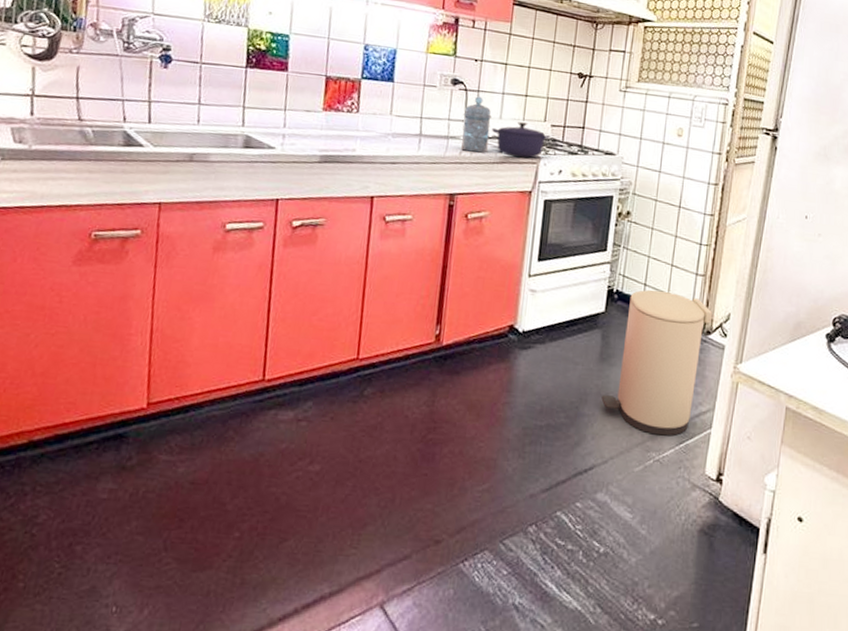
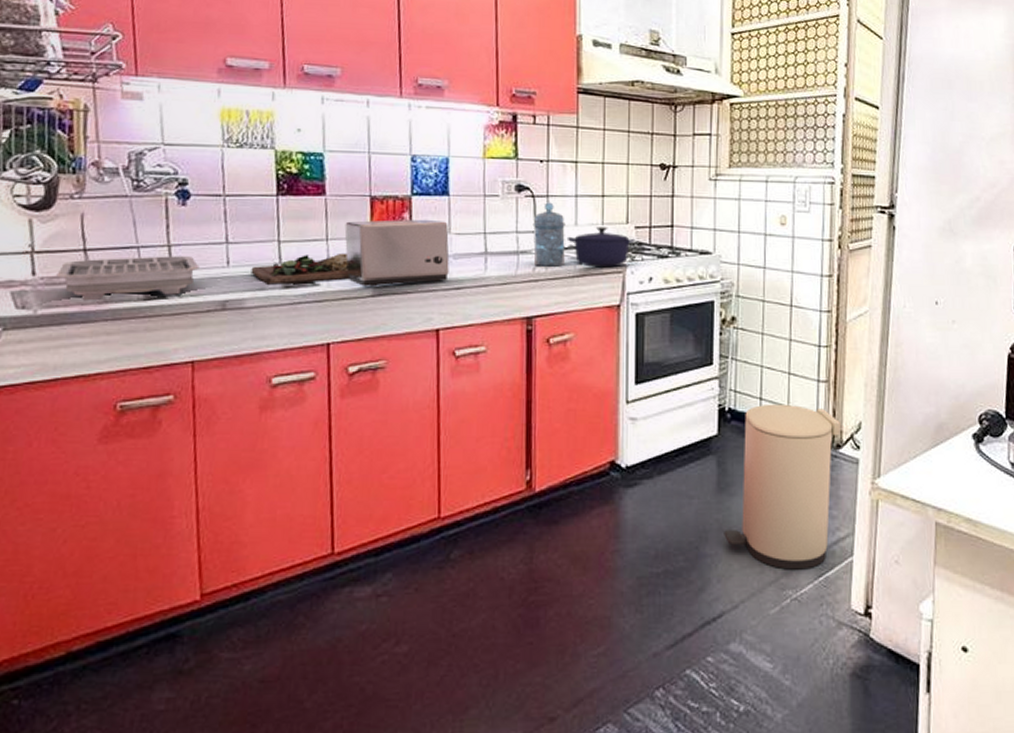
dish rack: none [51,106,174,145] -> present [56,256,200,301]
cutting board: none [217,121,302,147] -> present [251,252,351,286]
toaster: none [299,96,391,156] -> present [344,219,450,287]

